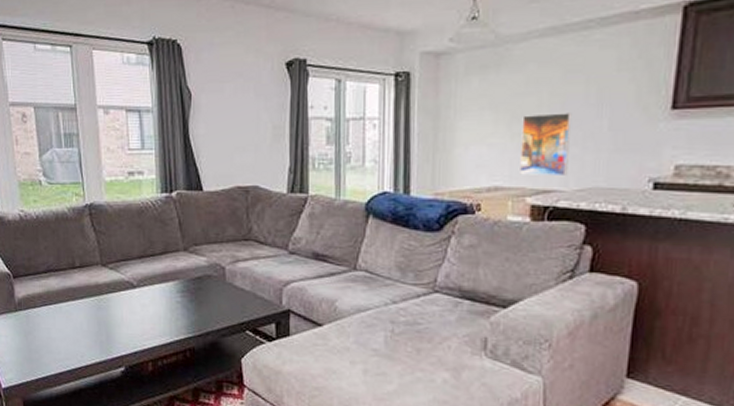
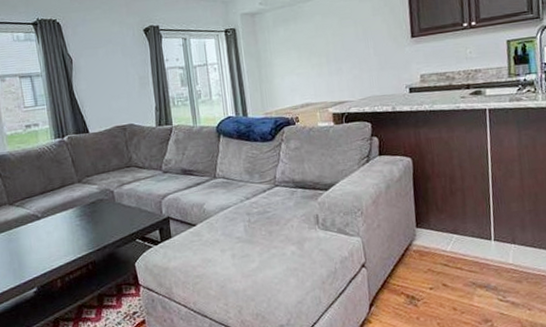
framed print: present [520,113,573,175] -> none [317,46,353,93]

